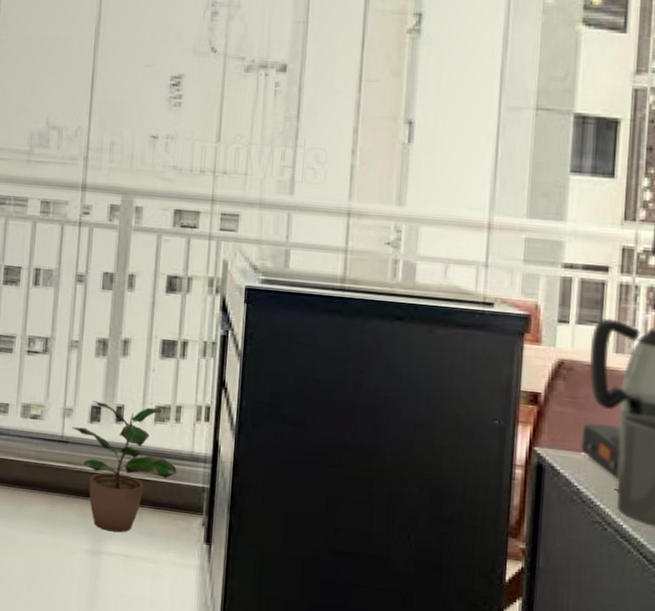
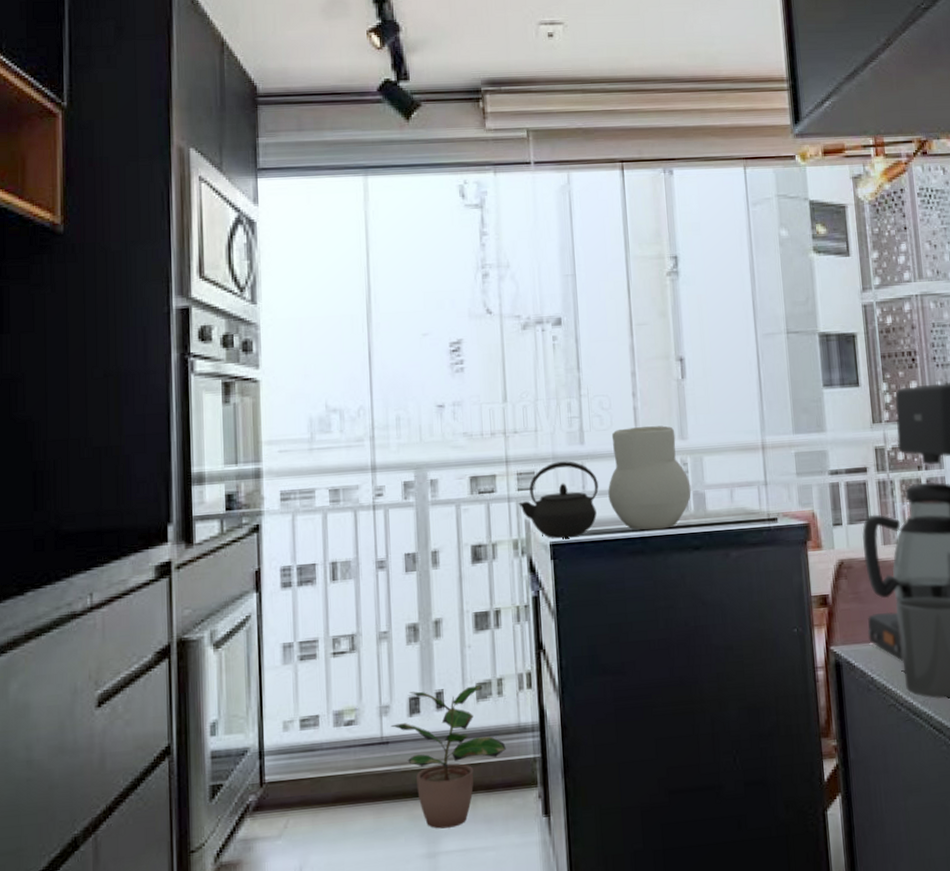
kettle: none [219,208,303,285] -> present [518,461,599,538]
ceramic jug: none [311,185,402,293] -> present [608,426,691,530]

